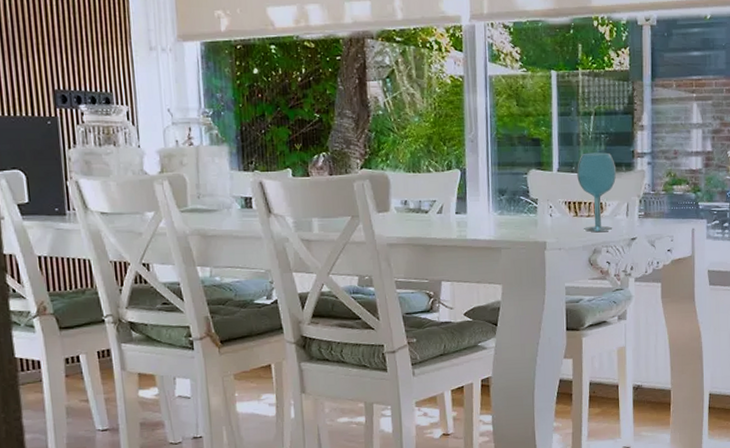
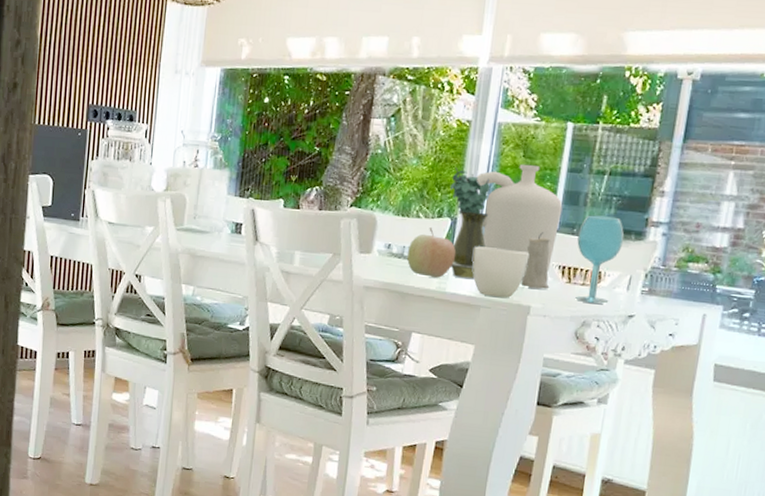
fruit: none [423,180,470,228] -> present [406,227,456,279]
vase: none [454,121,496,224] -> present [449,168,491,279]
water jug: none [477,112,560,218] -> present [476,163,563,279]
cup: none [486,192,538,238] -> present [472,246,530,299]
candle: none [534,173,560,226] -> present [520,232,551,290]

